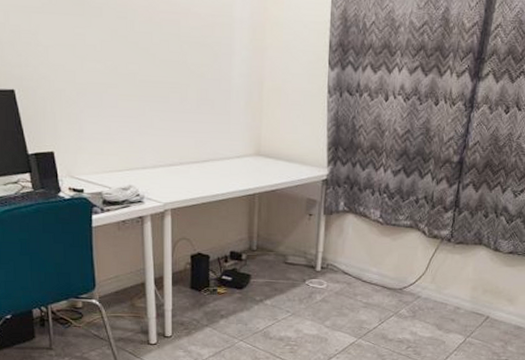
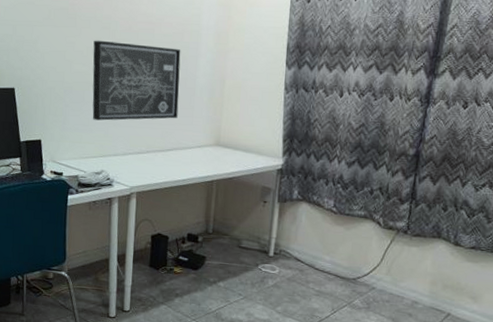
wall art: none [108,32,213,129] -> present [92,40,181,121]

